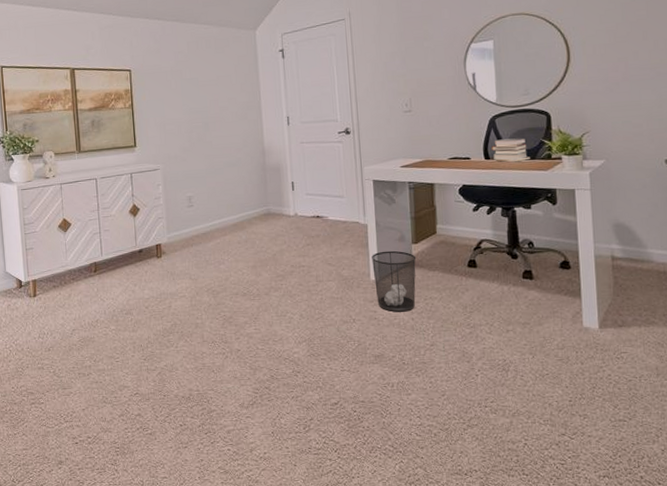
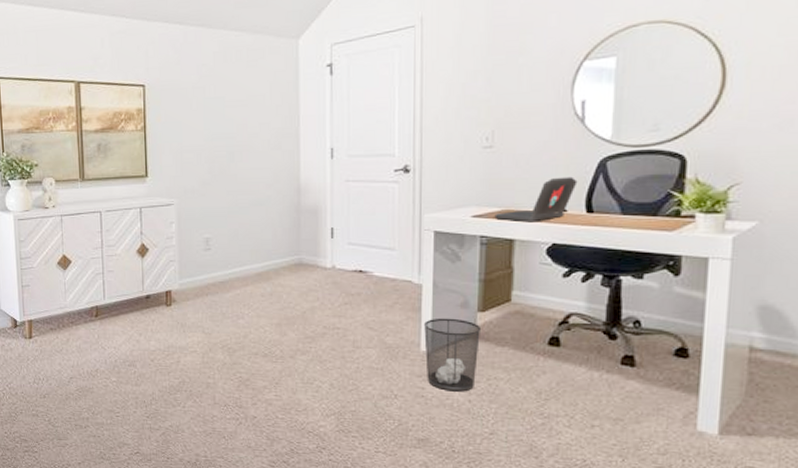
laptop: none [417,132,476,170] -> present [494,176,578,223]
books: present [490,138,530,162] -> none [596,187,650,219]

